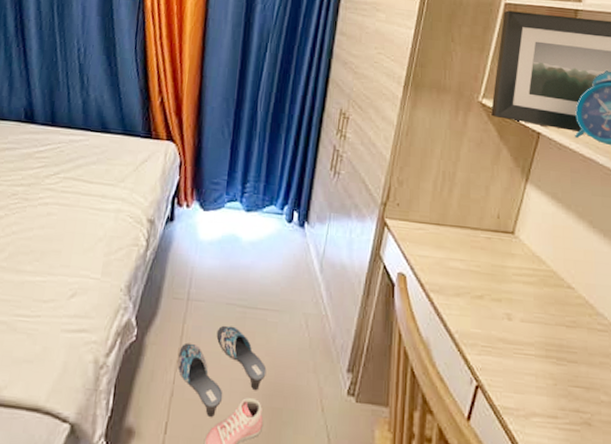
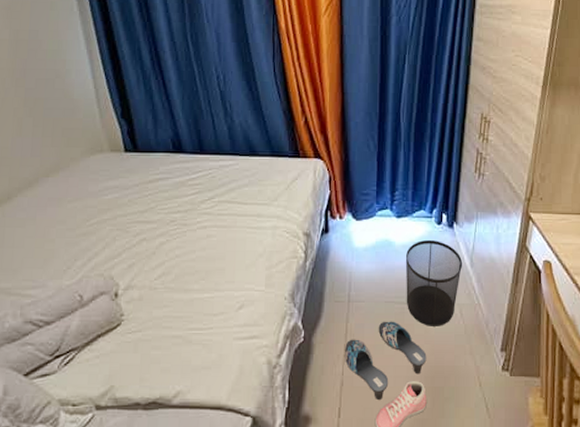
waste bin: none [249,238,312,337] -> present [406,239,463,326]

